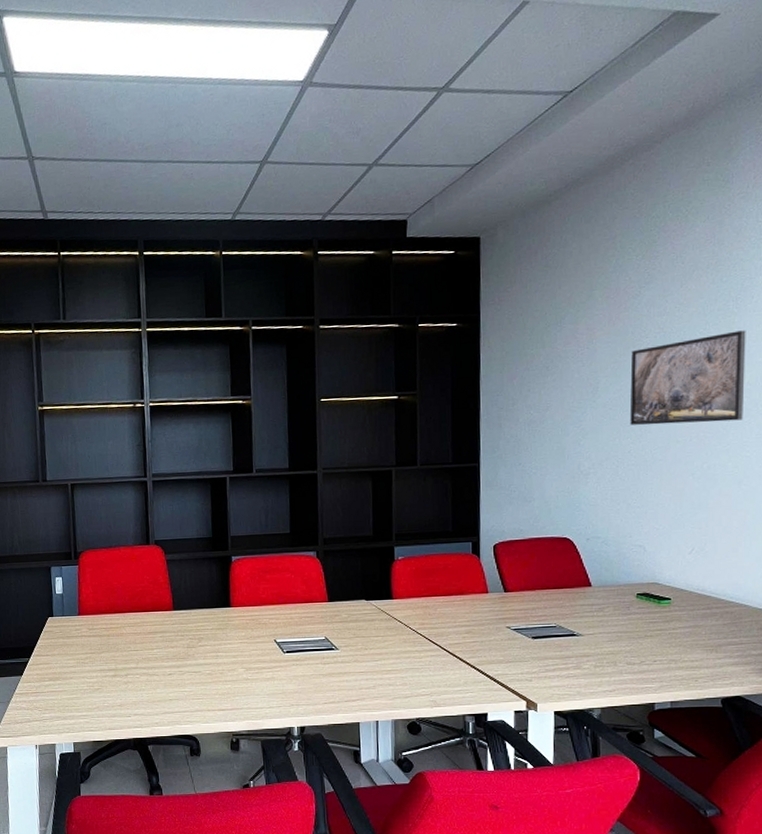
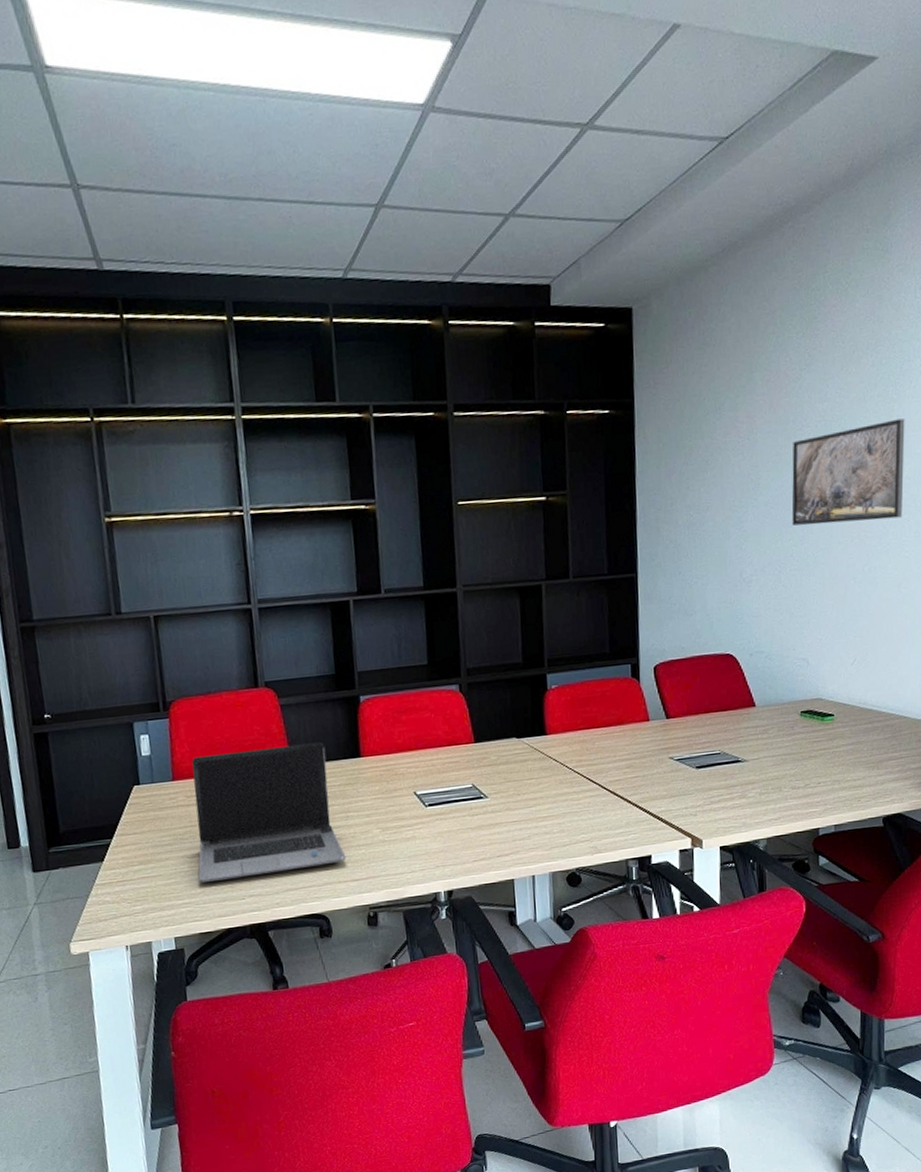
laptop computer: none [94,592,215,701] -> present [191,742,346,883]

